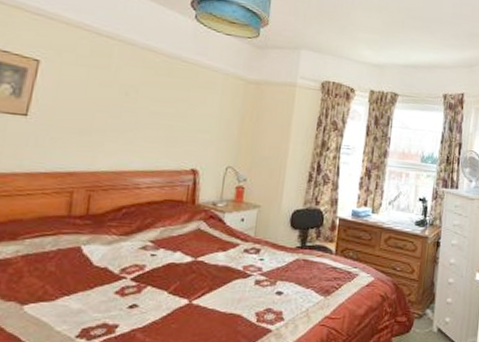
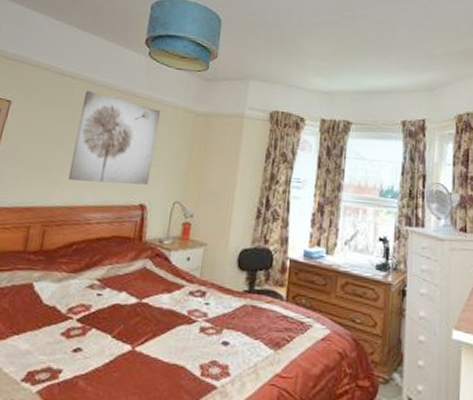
wall art: none [113,53,209,151] -> present [68,91,160,185]

